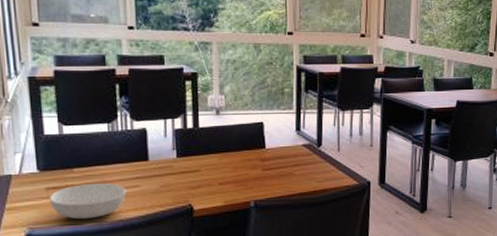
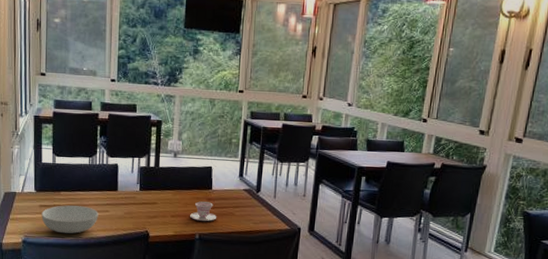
teacup: none [242,163,273,186] -> present [190,201,216,221]

